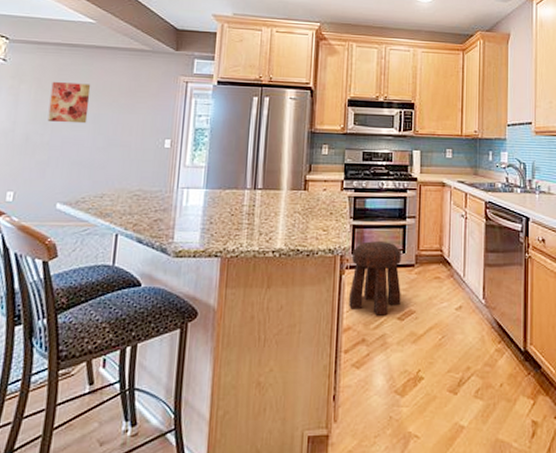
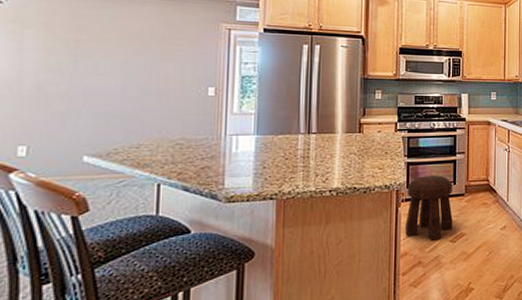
wall art: present [47,82,91,124] -> none [63,27,116,72]

